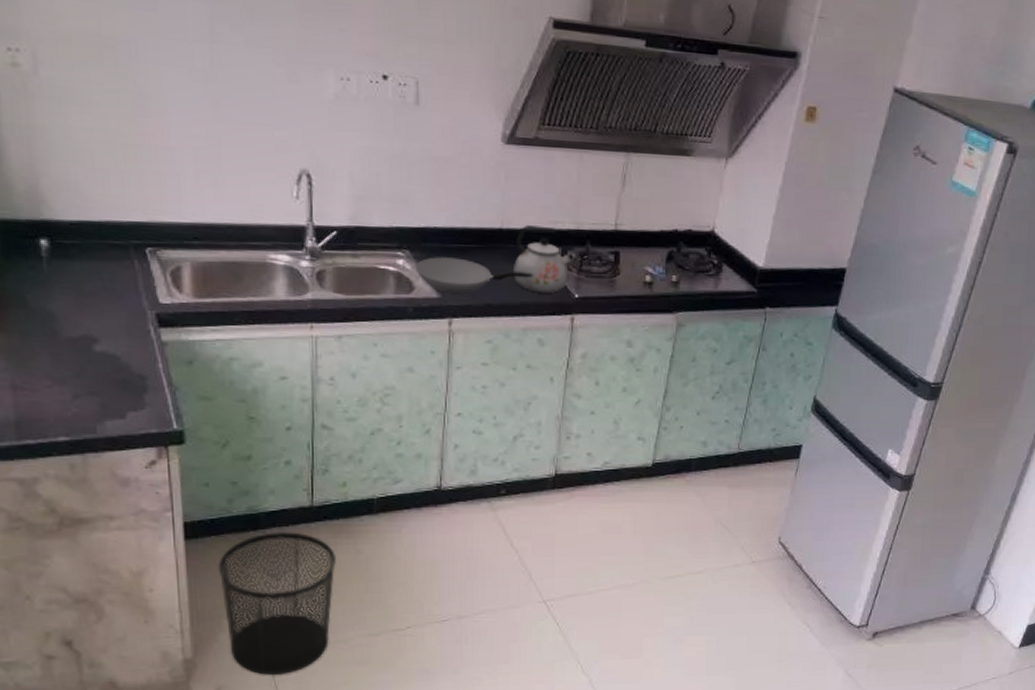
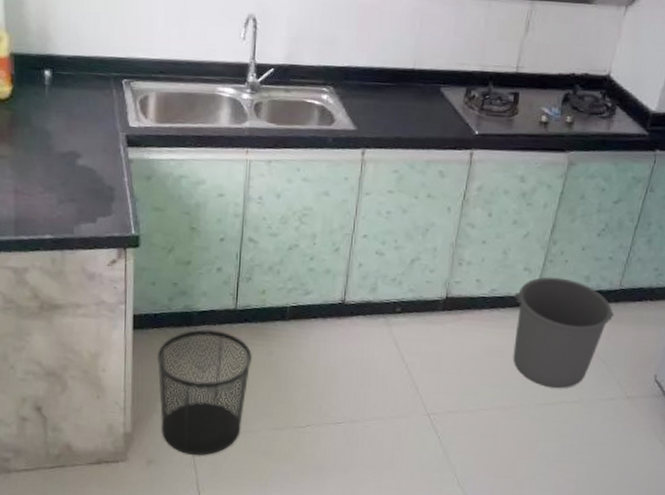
wok: present [415,257,533,294] -> none [337,93,439,127]
kettle: present [512,225,572,294] -> none [421,66,475,130]
bucket: none [629,445,734,559] -> present [513,277,615,388]

